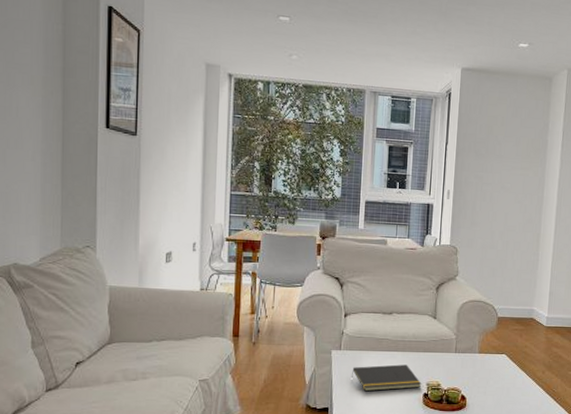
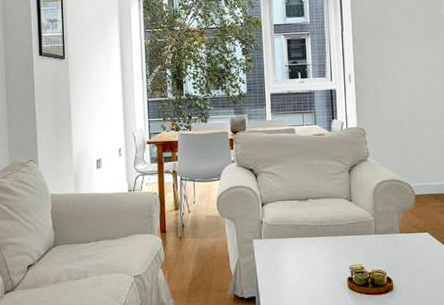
notepad: present [352,364,422,392] -> none [274,249,345,279]

